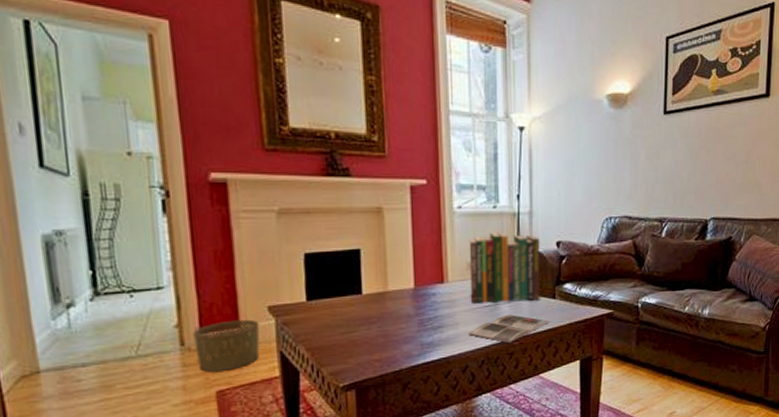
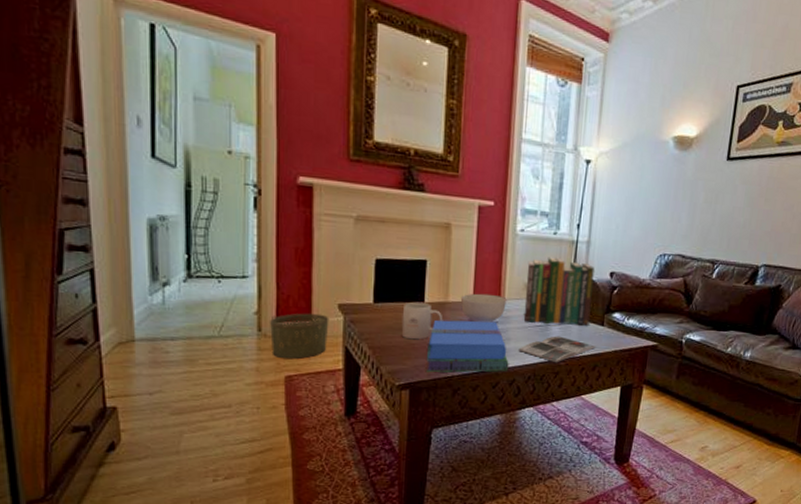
mug: none [339,295,385,336] -> present [401,302,443,340]
books: none [370,307,460,369] -> present [425,319,509,373]
bowl: none [400,278,451,311] -> present [460,293,507,323]

